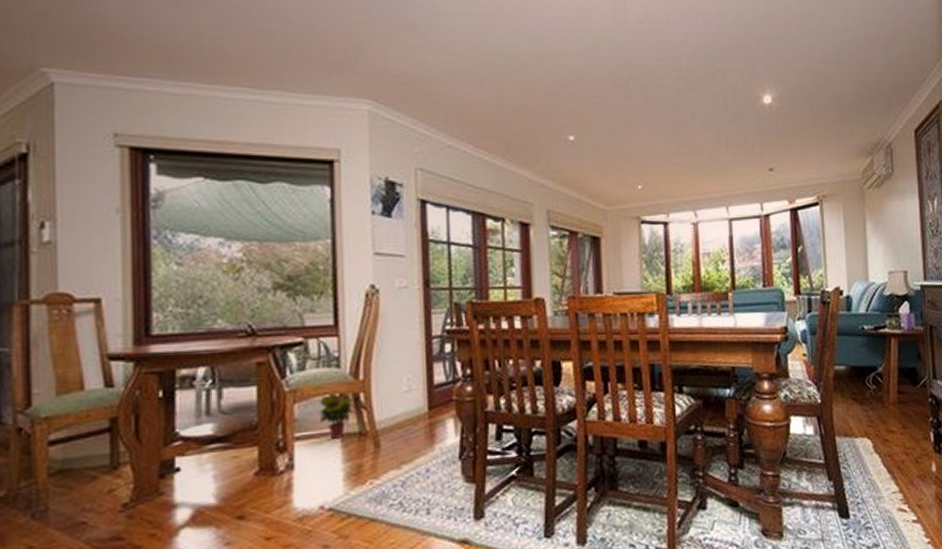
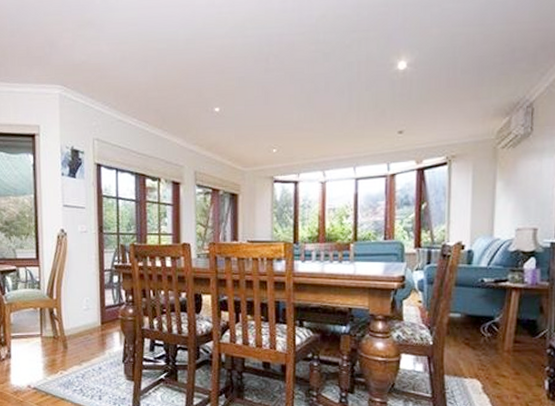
potted plant: present [319,392,355,439] -> none [27,307,51,339]

